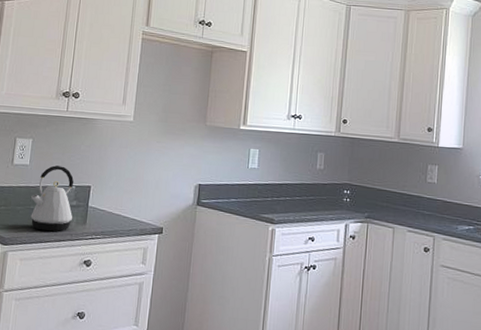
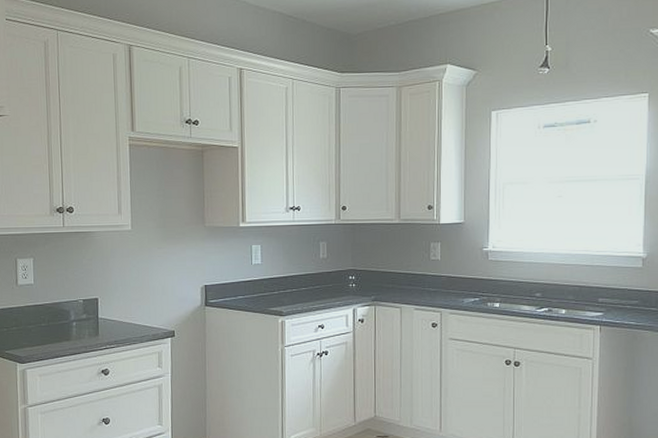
kettle: present [30,165,74,232] -> none [41,282,85,346]

